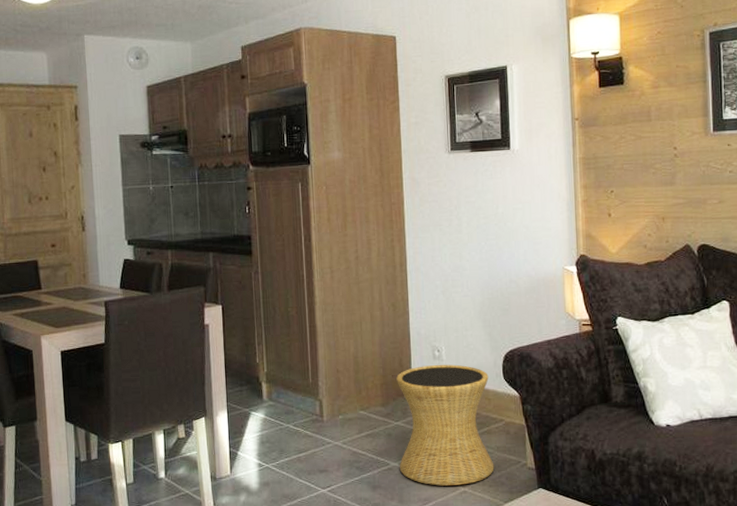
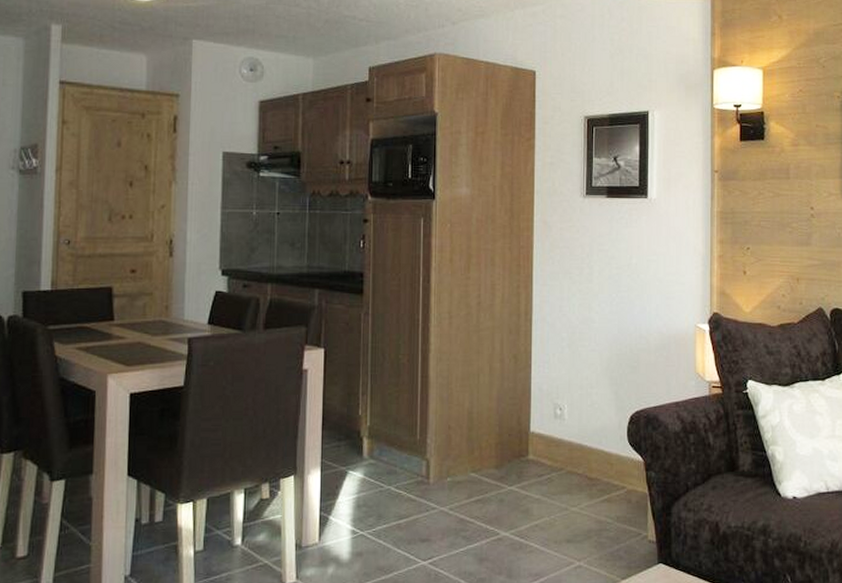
side table: present [396,364,494,486] -> none [510,425,613,559]

